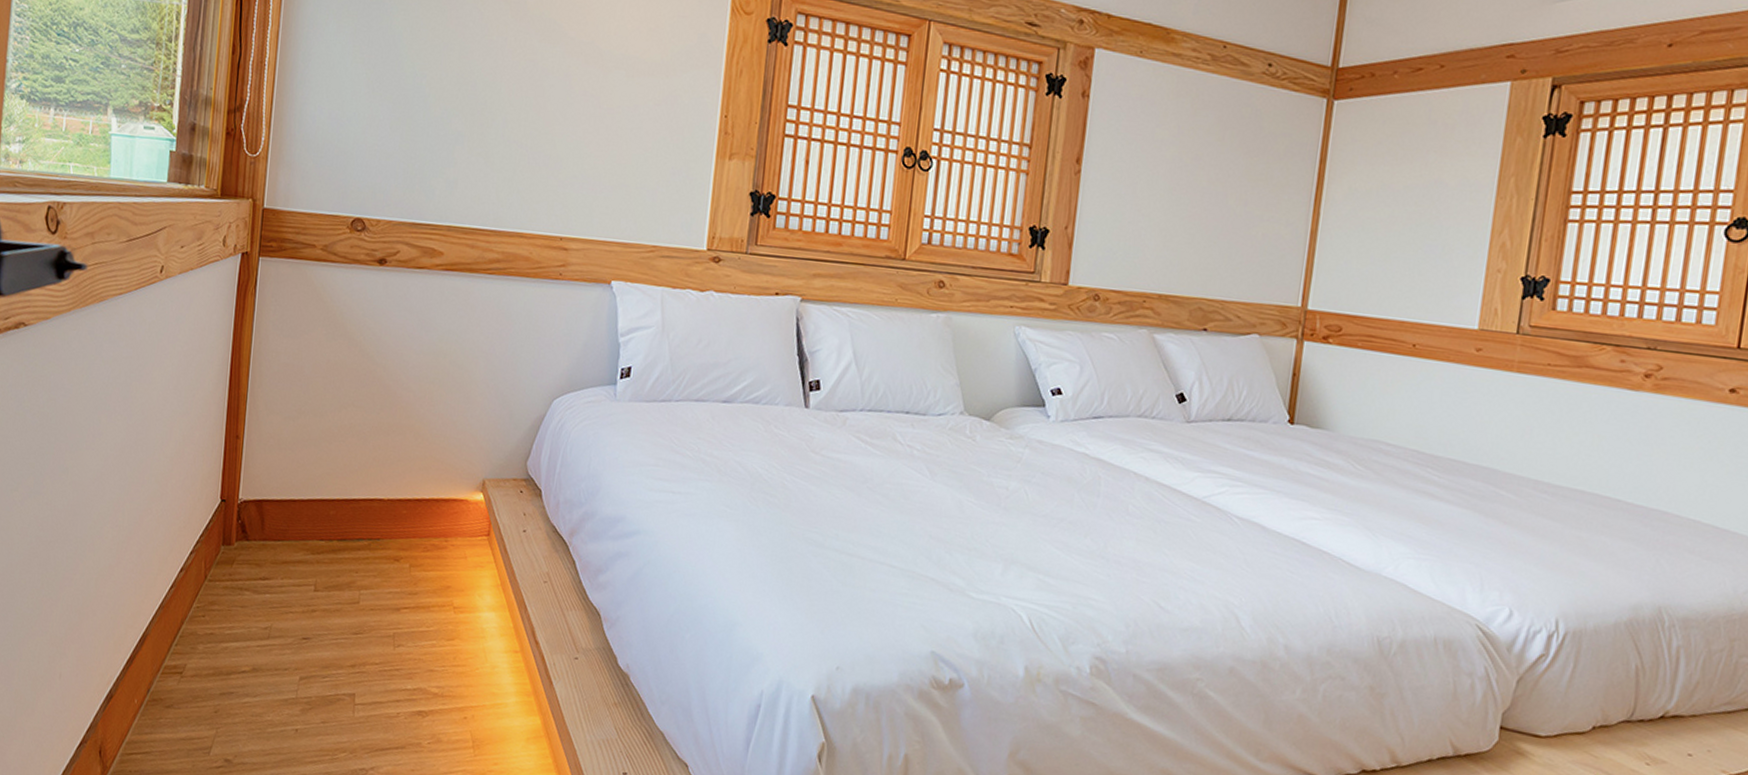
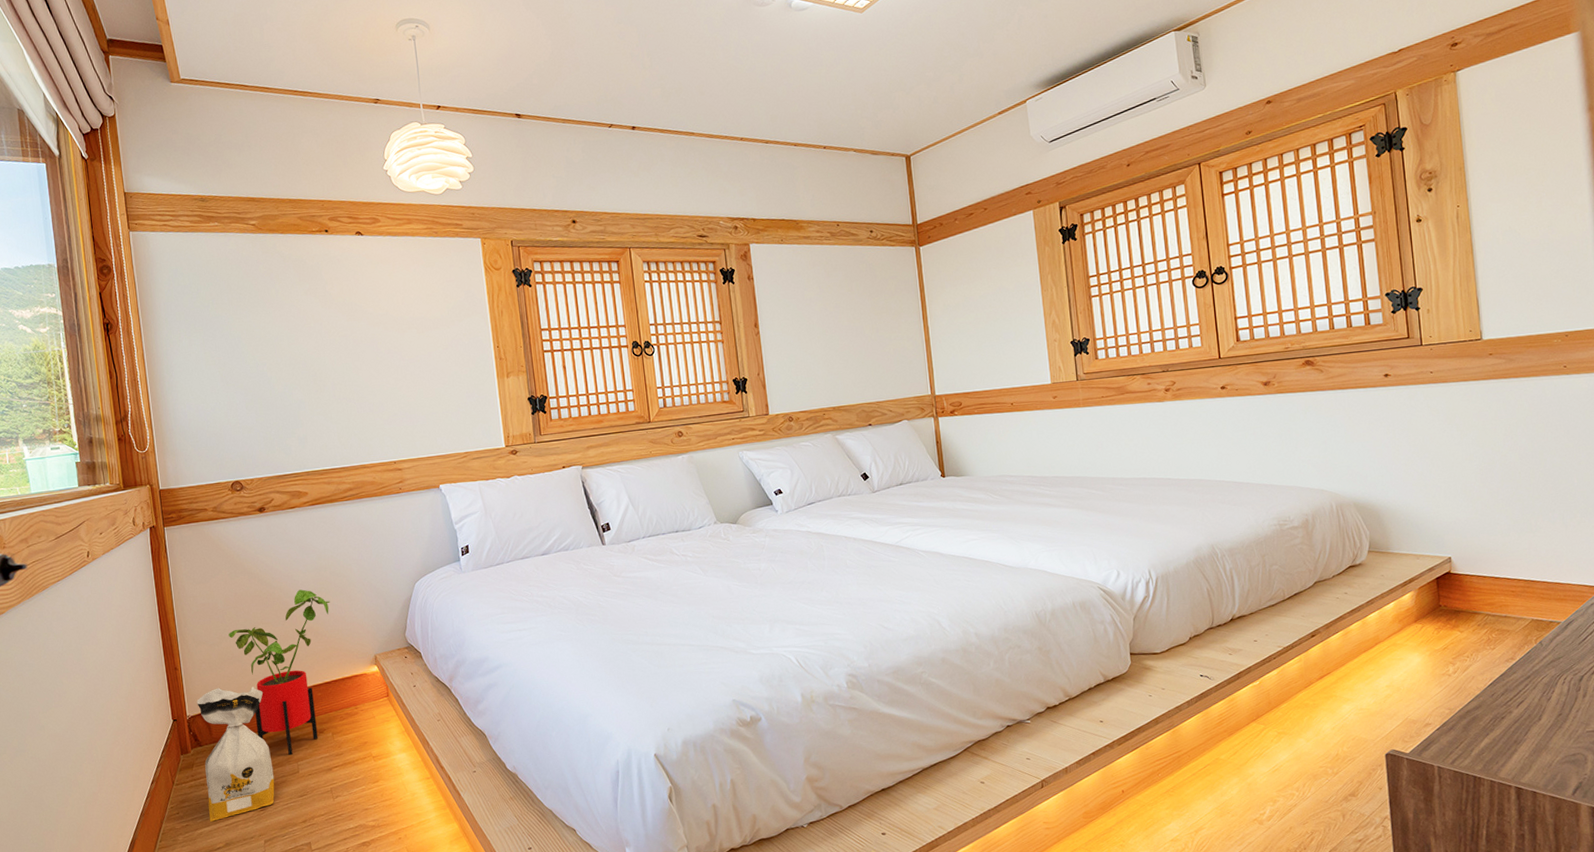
bag: none [239,473,337,637] -> present [196,686,275,822]
house plant: none [309,374,443,579] -> present [228,589,330,755]

